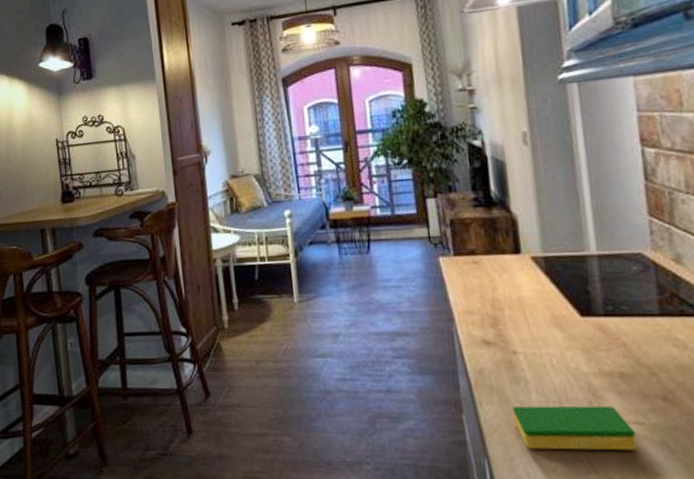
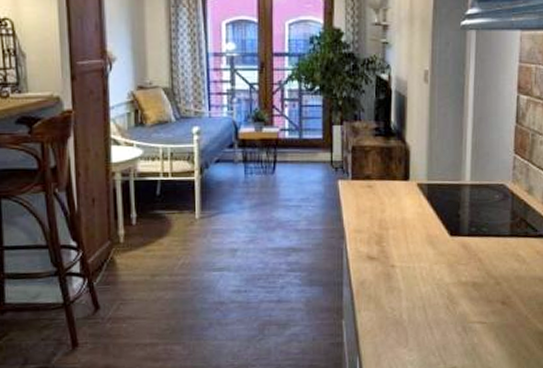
dish sponge: present [512,405,638,451] -> none [384,309,478,347]

